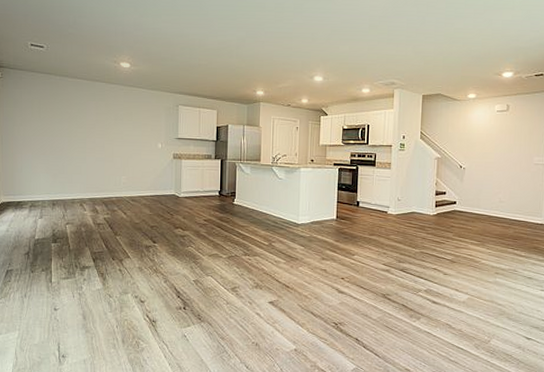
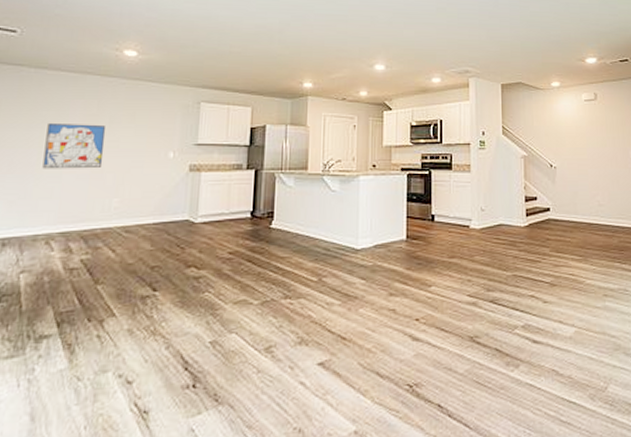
wall art: none [73,118,113,154] -> present [42,122,105,169]

